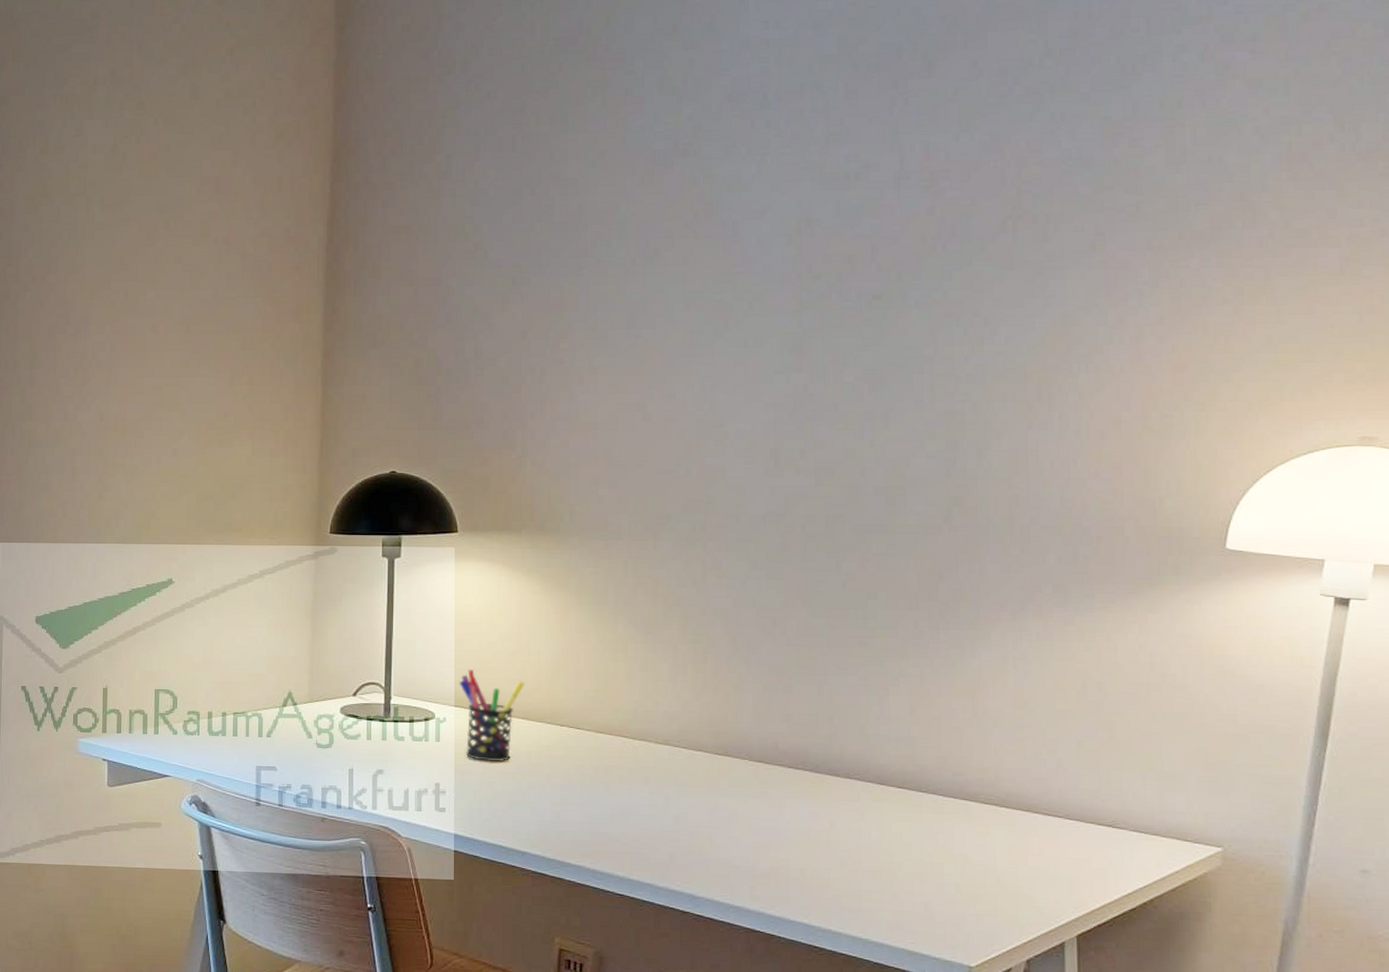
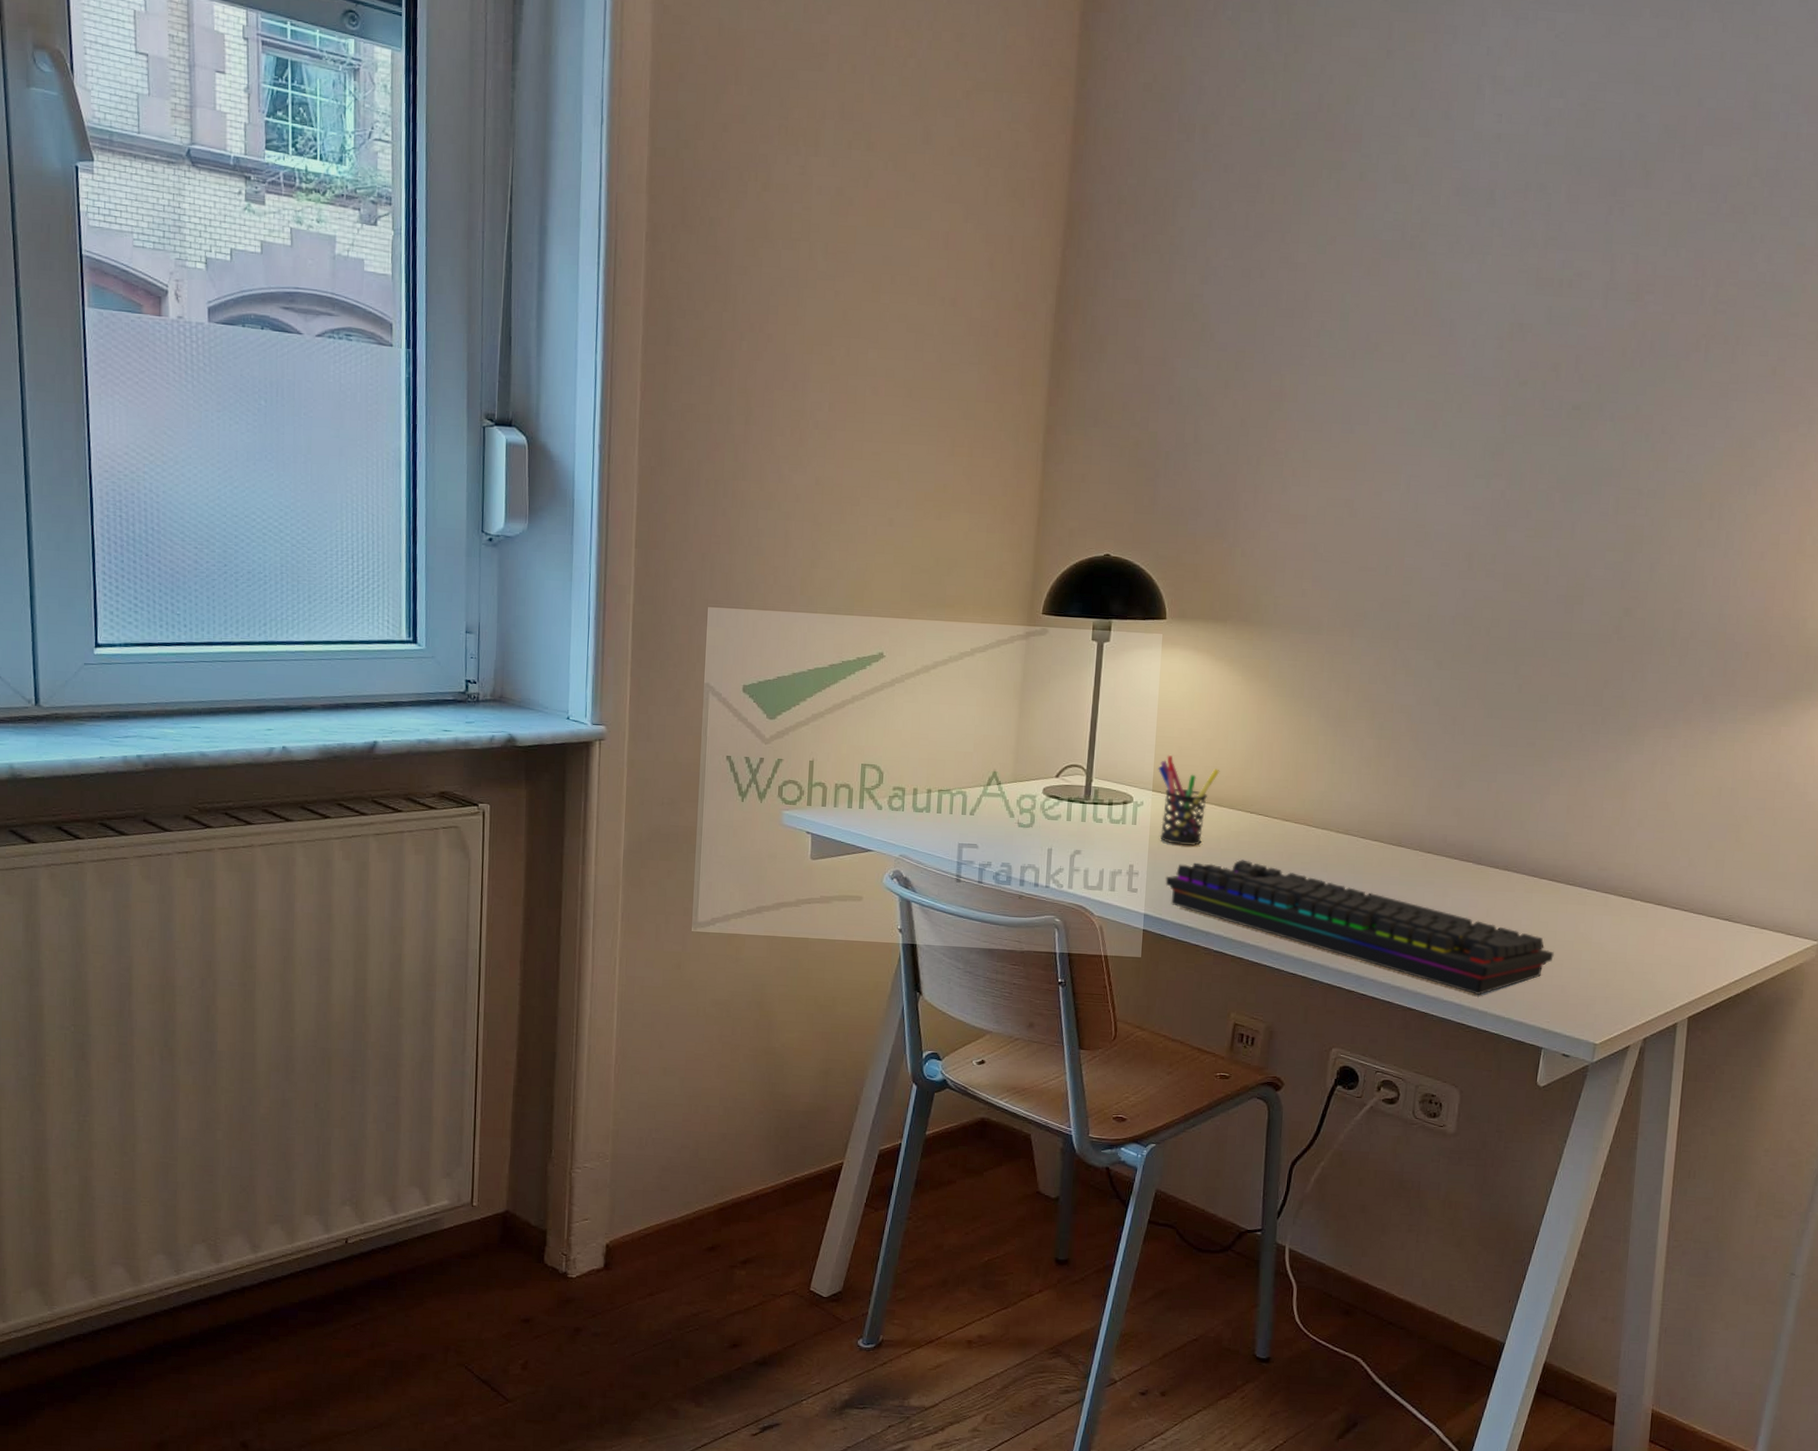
keyboard: none [474,775,913,914] -> present [1165,859,1555,995]

